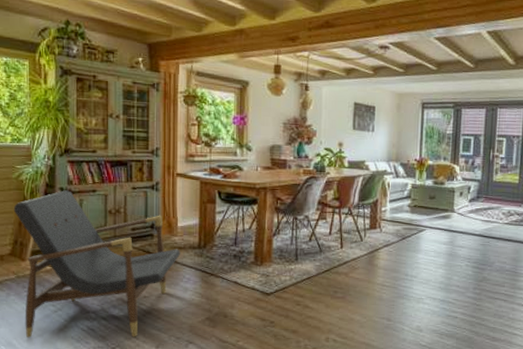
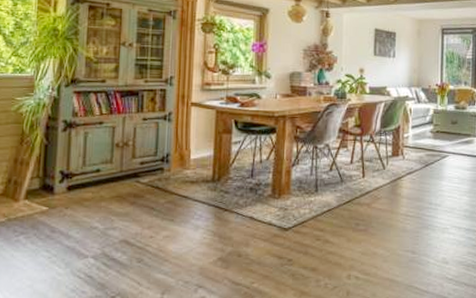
lounge chair: present [13,190,181,338] -> none [9,123,193,290]

